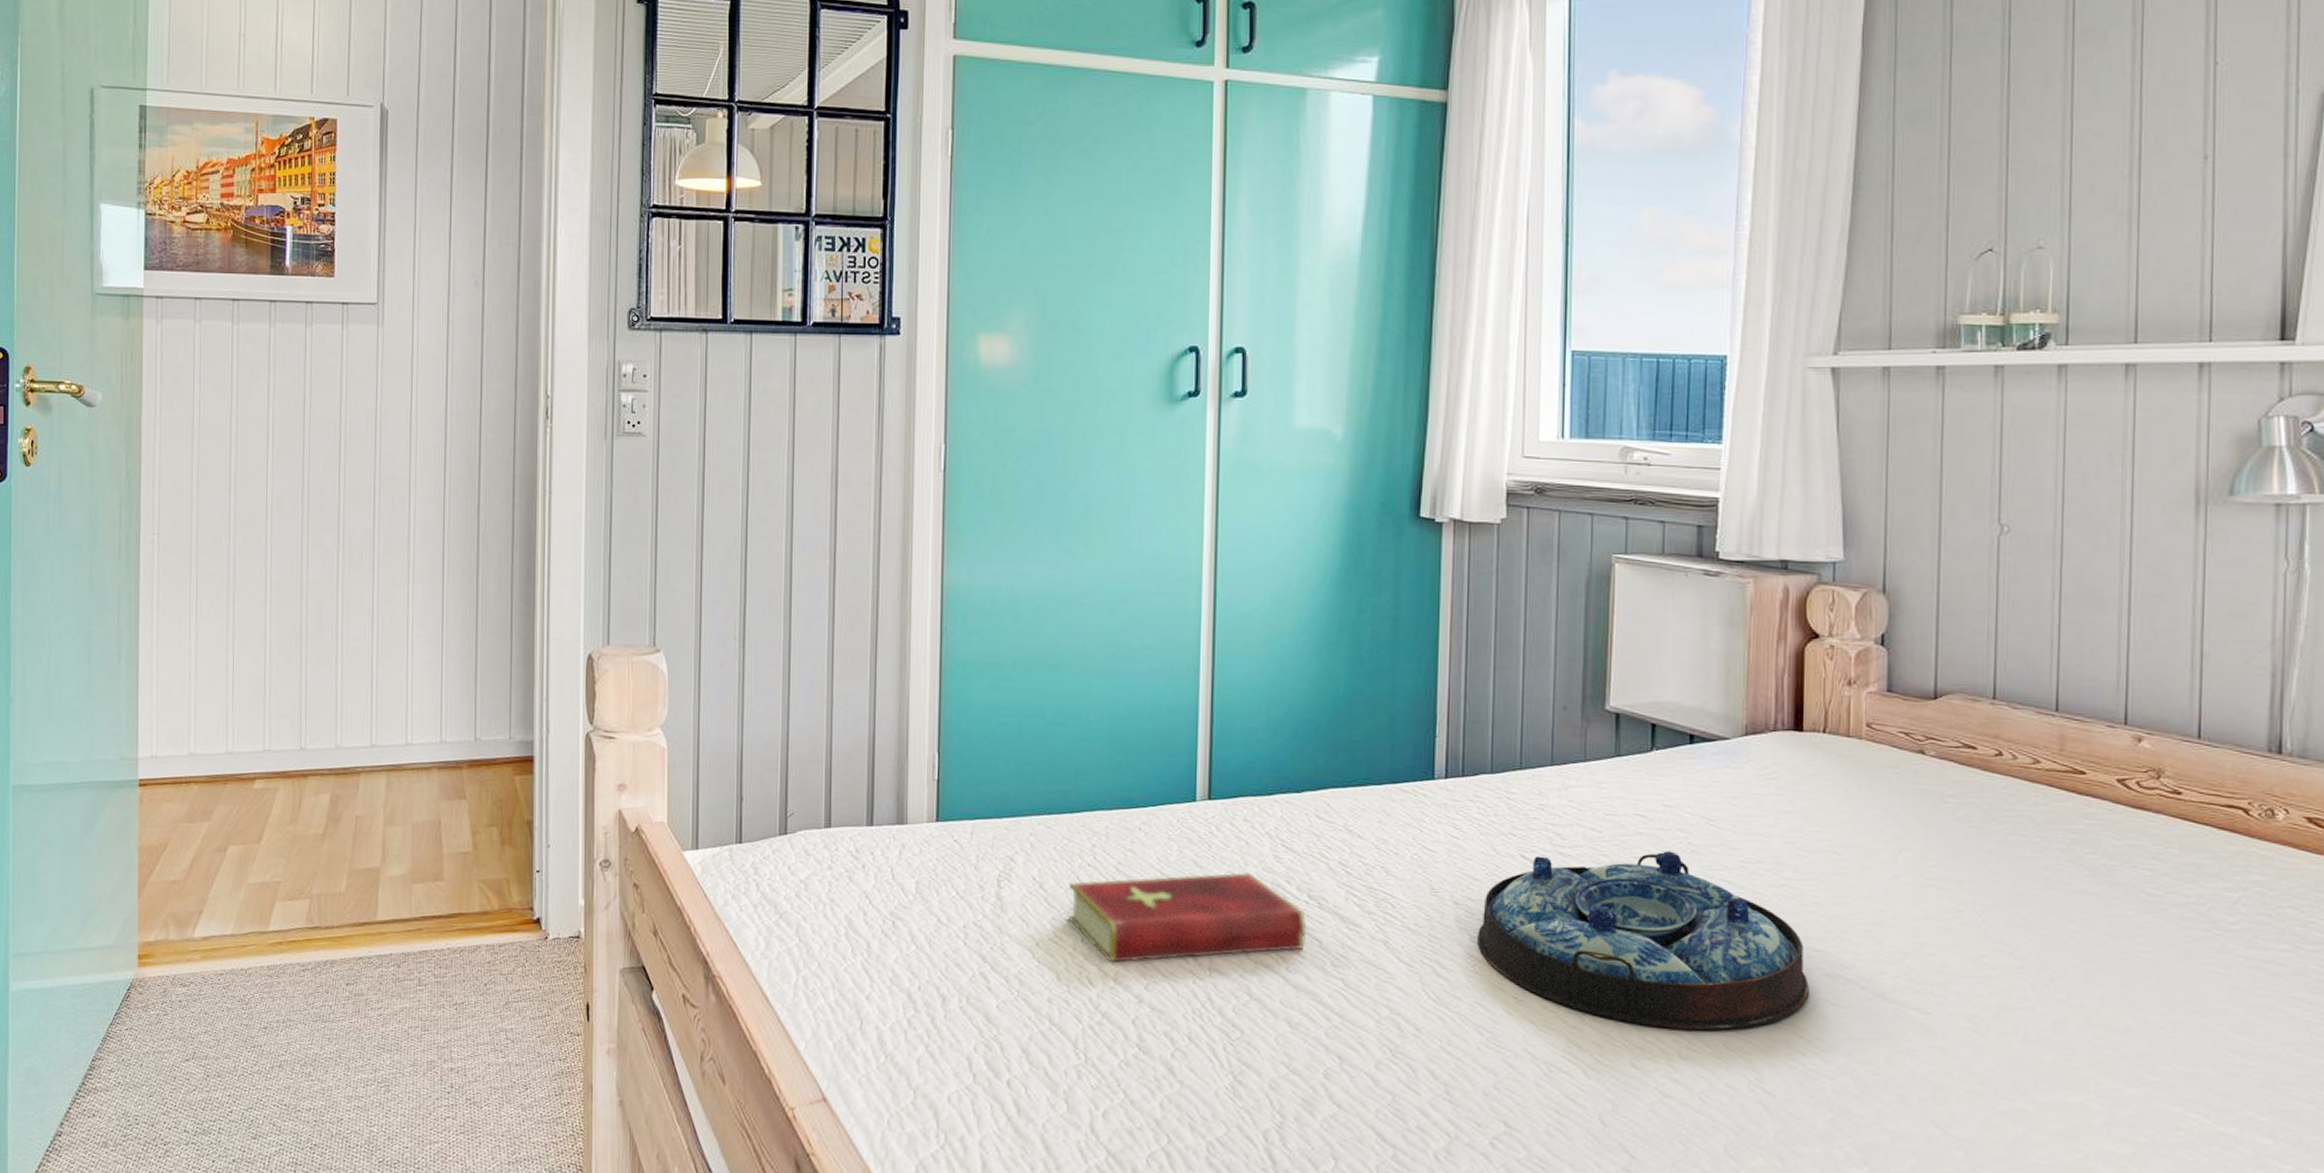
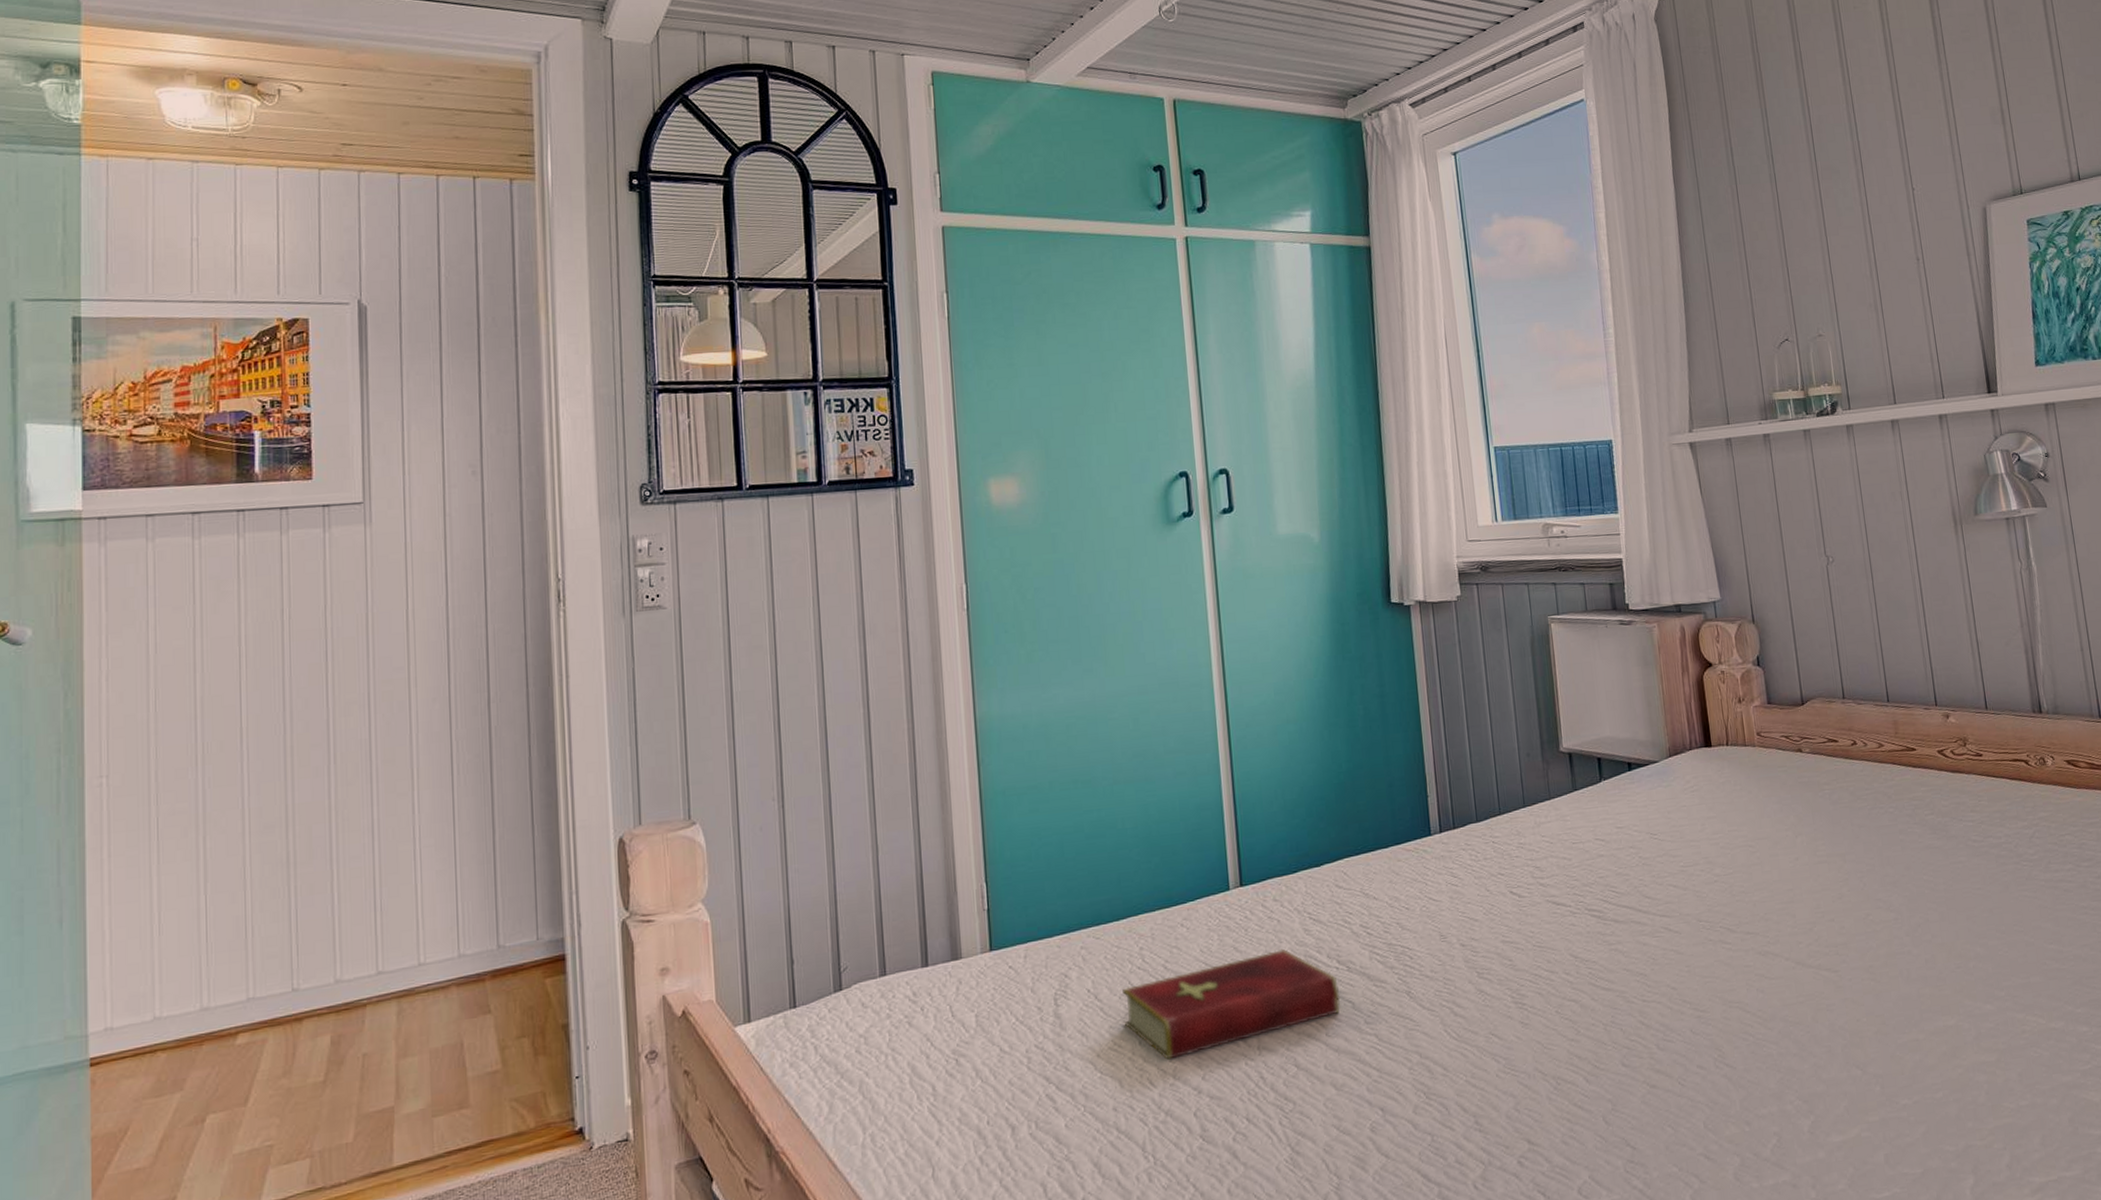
serving tray: present [1477,850,1809,1031] -> none [1484,866,1749,1027]

